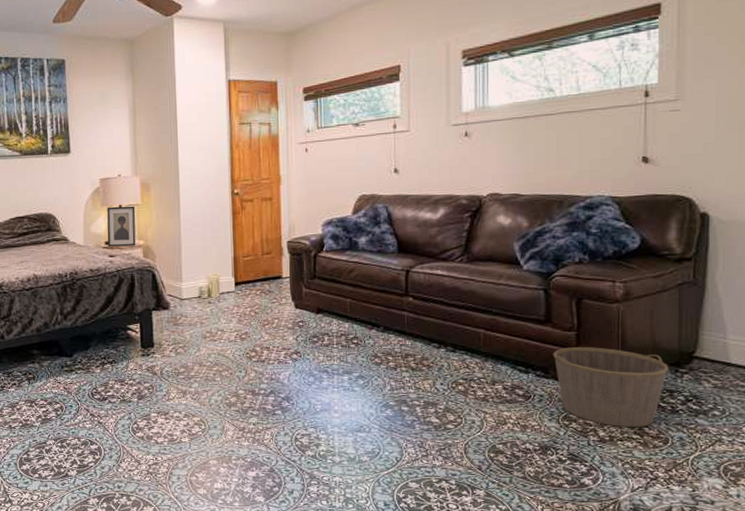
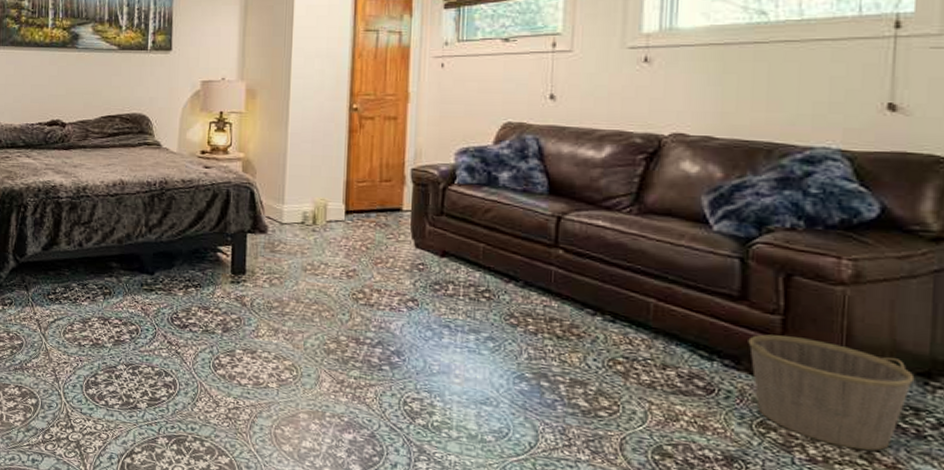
picture frame: present [107,206,136,247] -> none [203,112,238,159]

